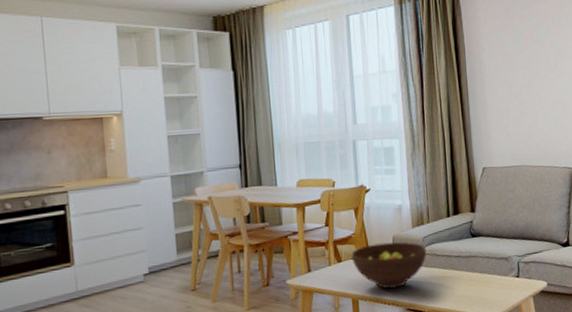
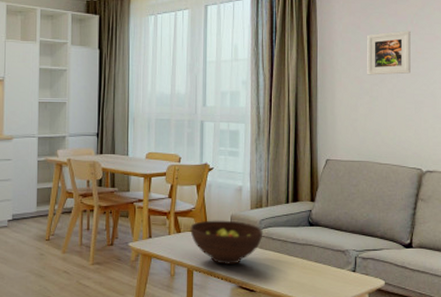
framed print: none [512,31,556,79] -> present [367,30,411,75]

